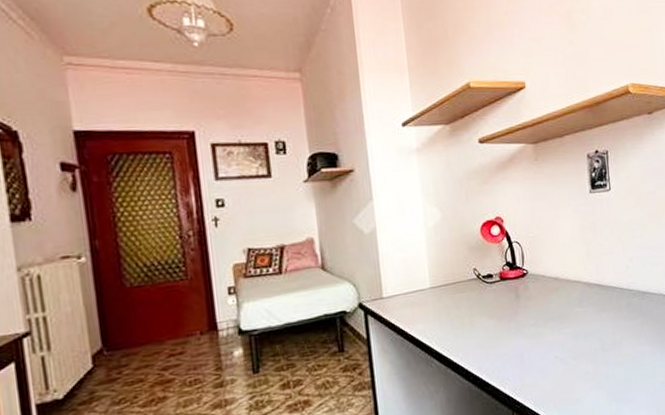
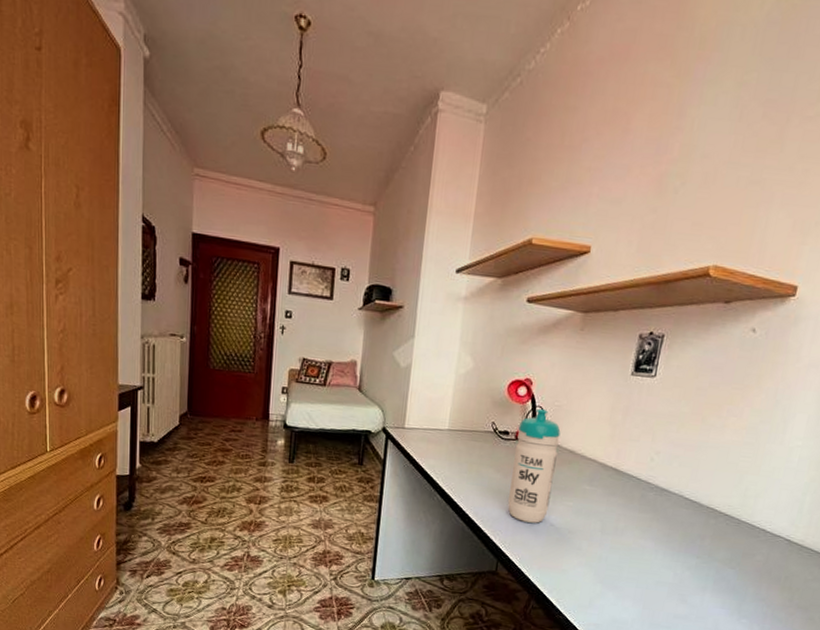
water bottle: none [500,244,549,363] -> present [507,409,561,523]

